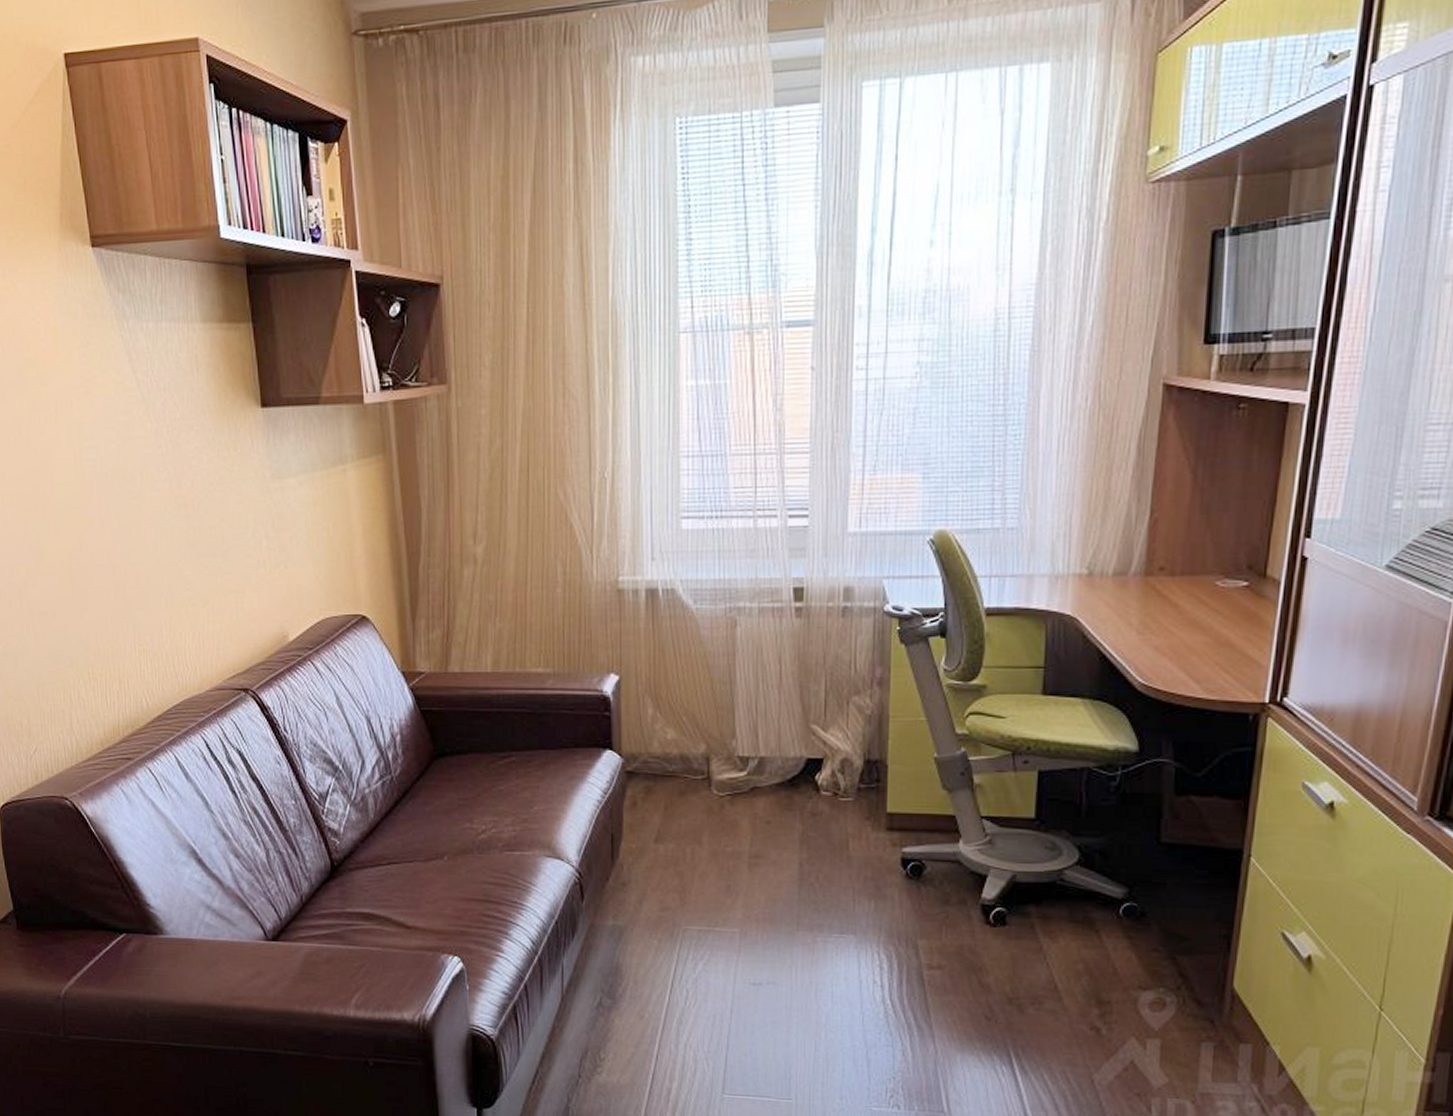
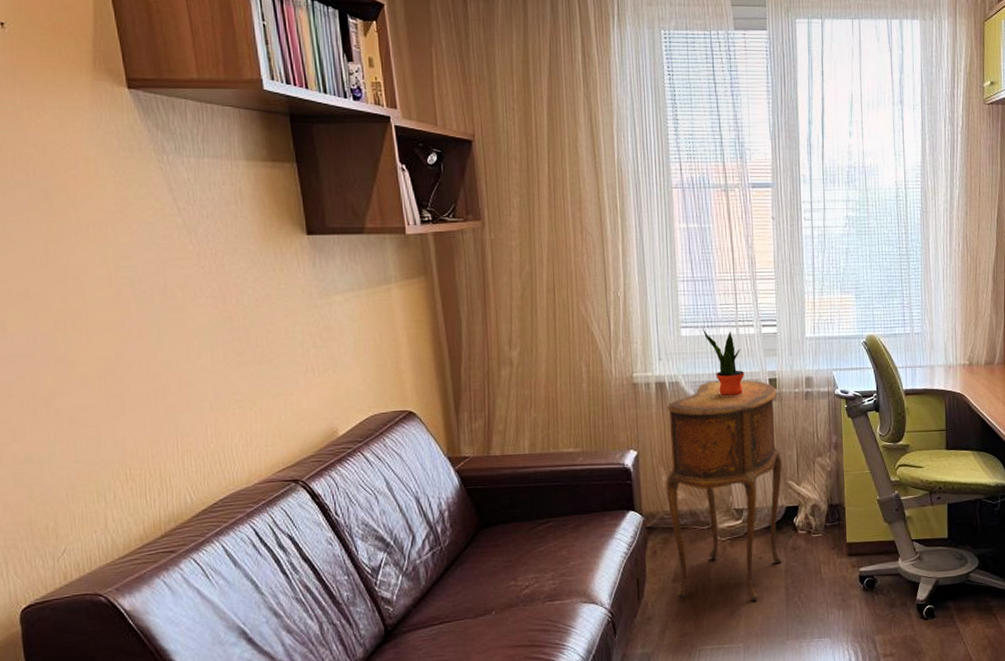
side table: none [652,588,805,877] -> present [666,379,783,602]
potted plant: none [709,520,762,610] -> present [703,329,745,397]

